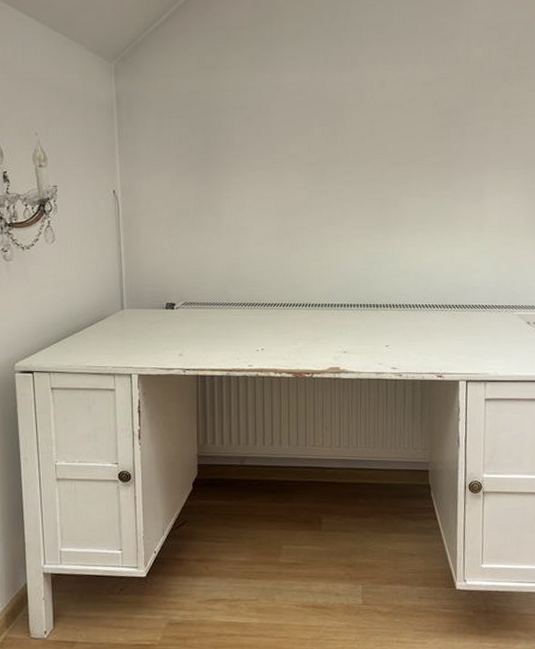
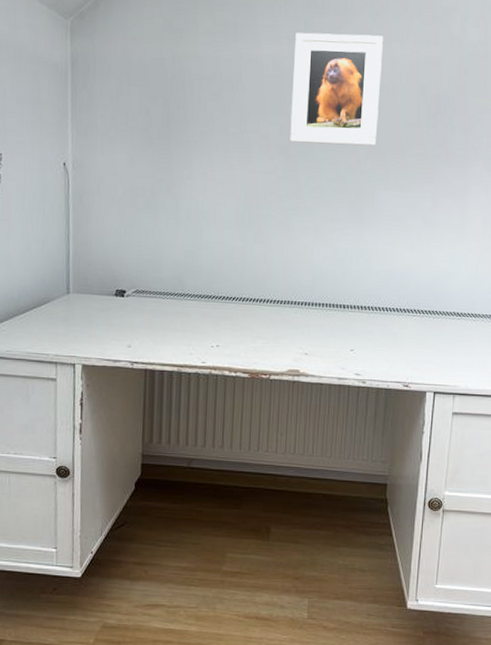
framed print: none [316,59,397,159] -> present [290,32,384,147]

